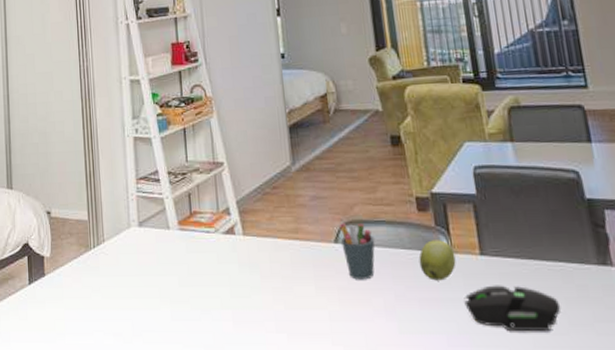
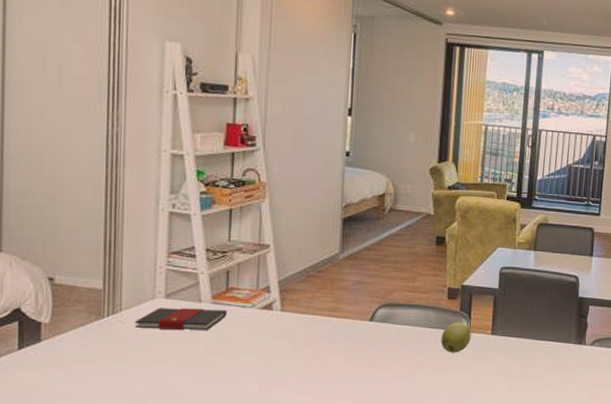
book: none [115,236,194,260] -> present [134,308,228,330]
pen holder: present [340,223,375,280] -> none [376,305,407,351]
mouse: present [464,285,561,331] -> none [471,357,543,389]

